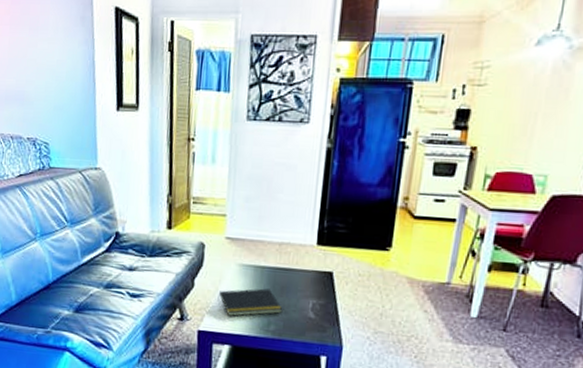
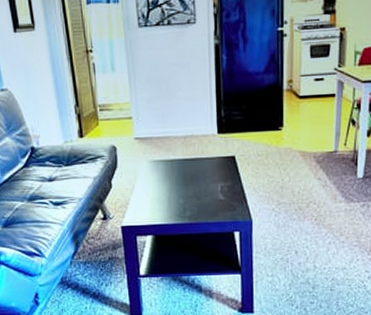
notepad: present [217,288,283,317] -> none [135,179,195,210]

